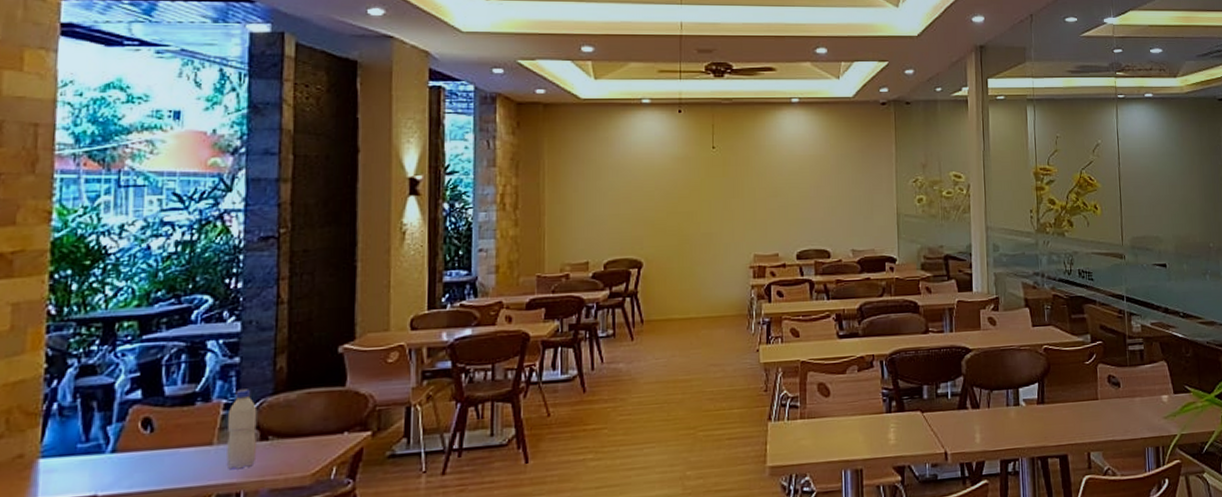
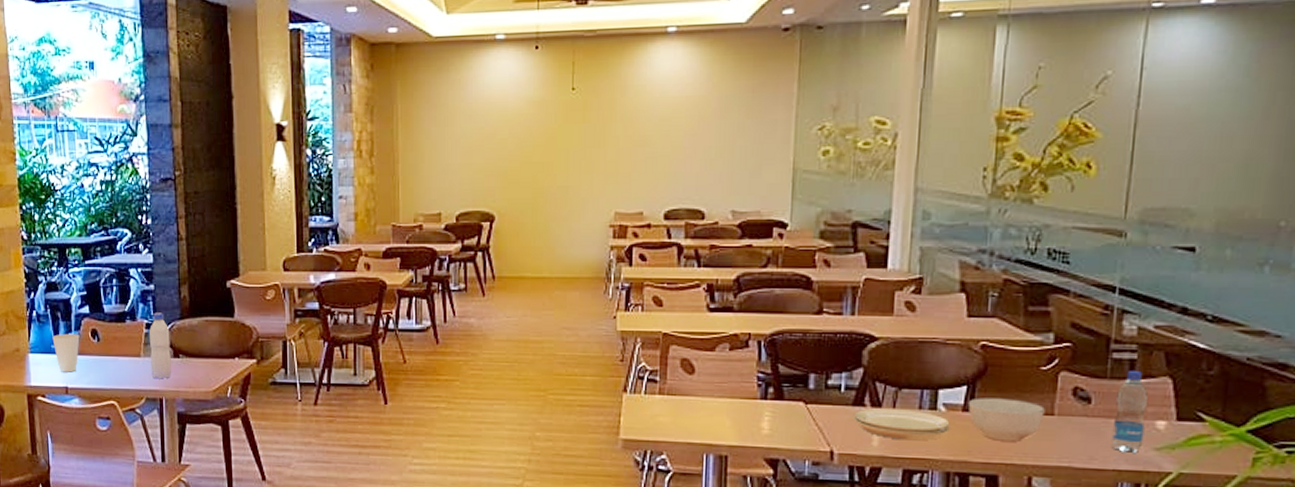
cup: none [80,425,124,477] -> present [52,333,80,373]
plate: none [960,407,1030,435] -> present [853,408,950,441]
bowl: none [1040,389,1092,426] -> present [967,397,1045,442]
bottle: none [1135,358,1156,423] -> present [1111,371,1148,453]

